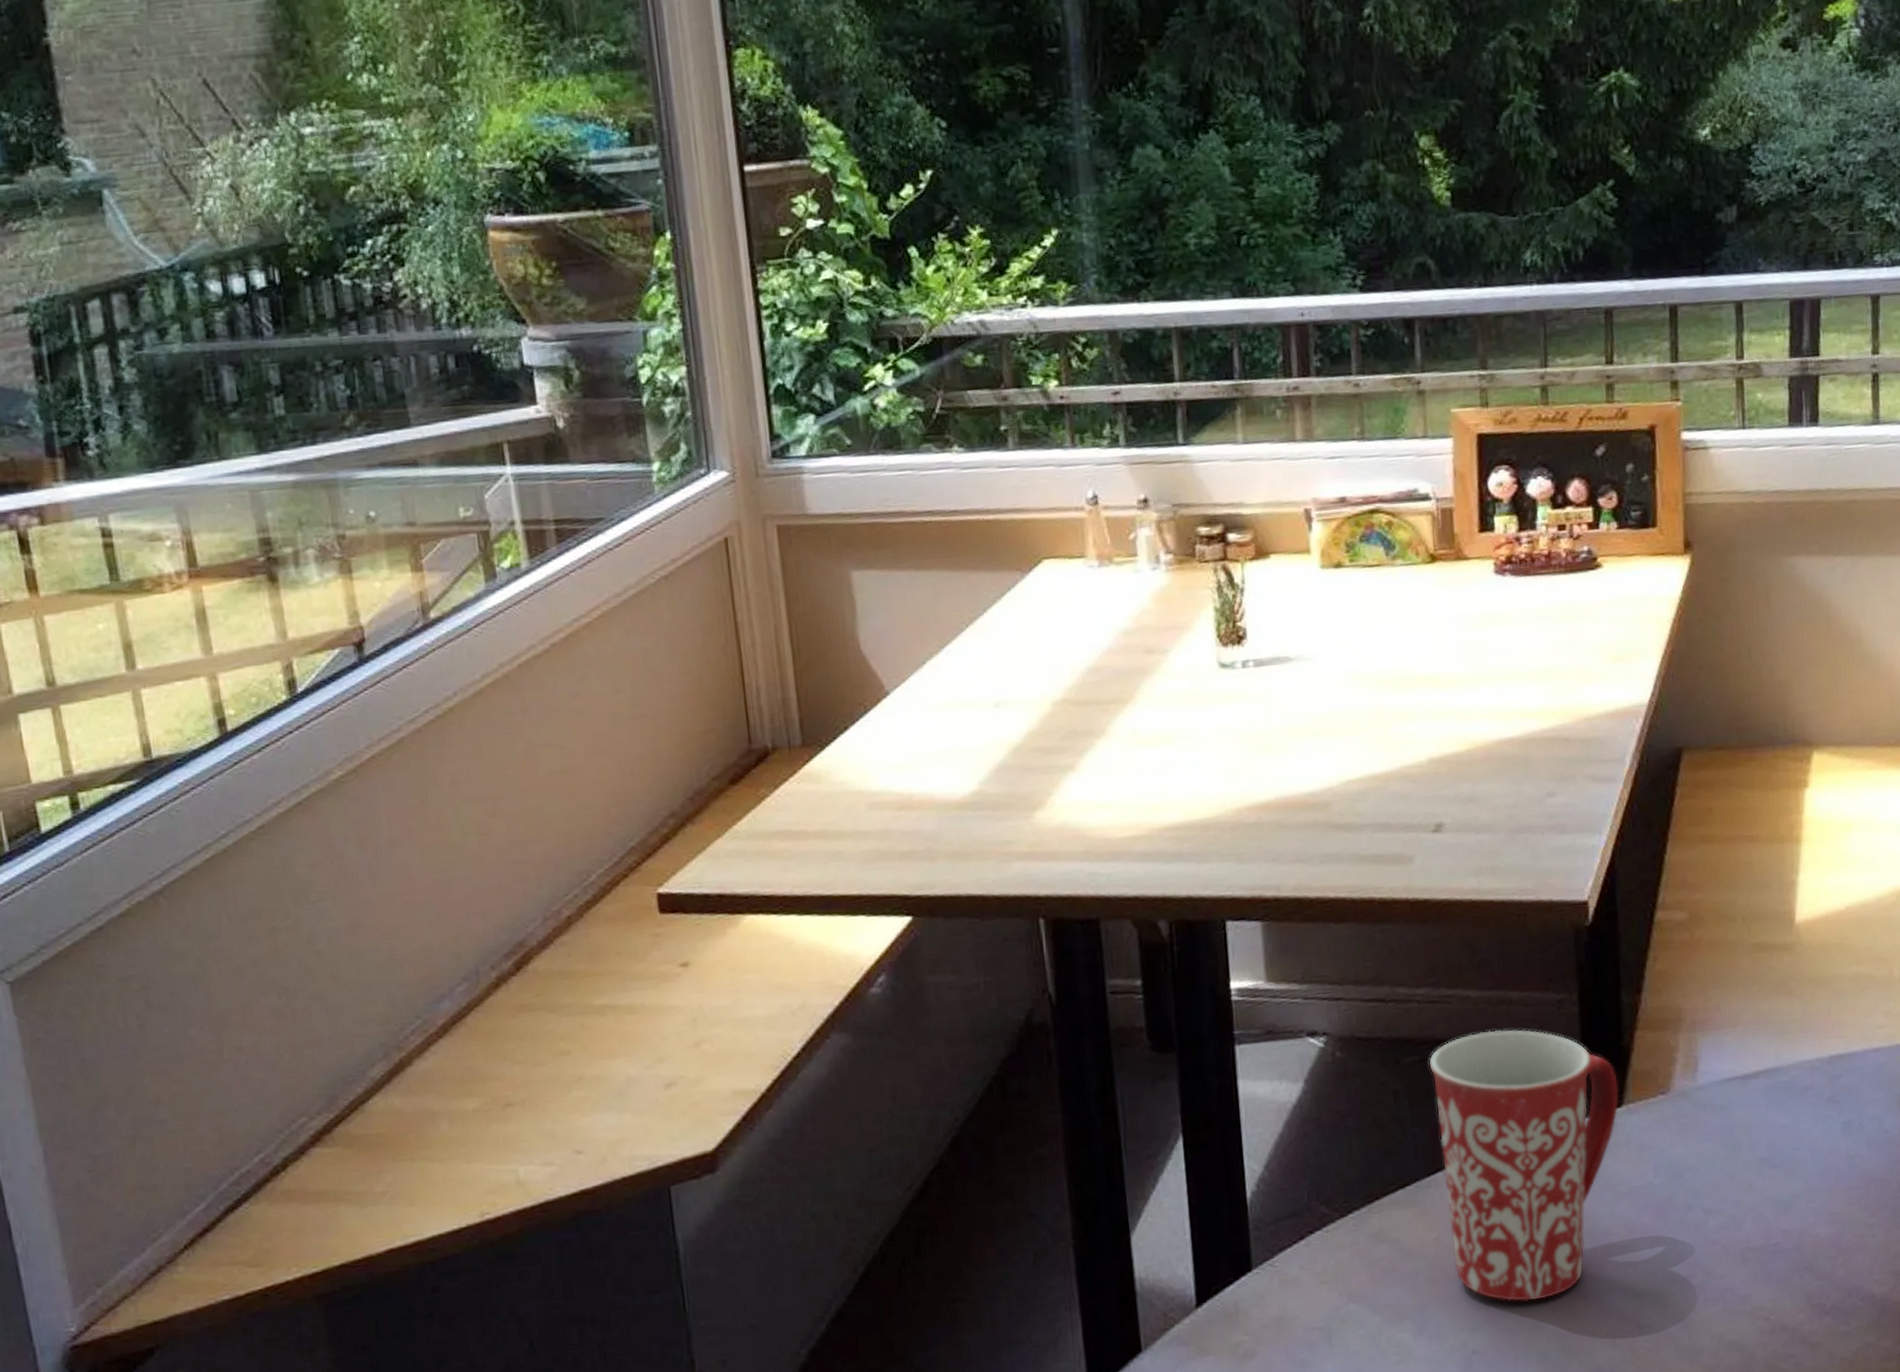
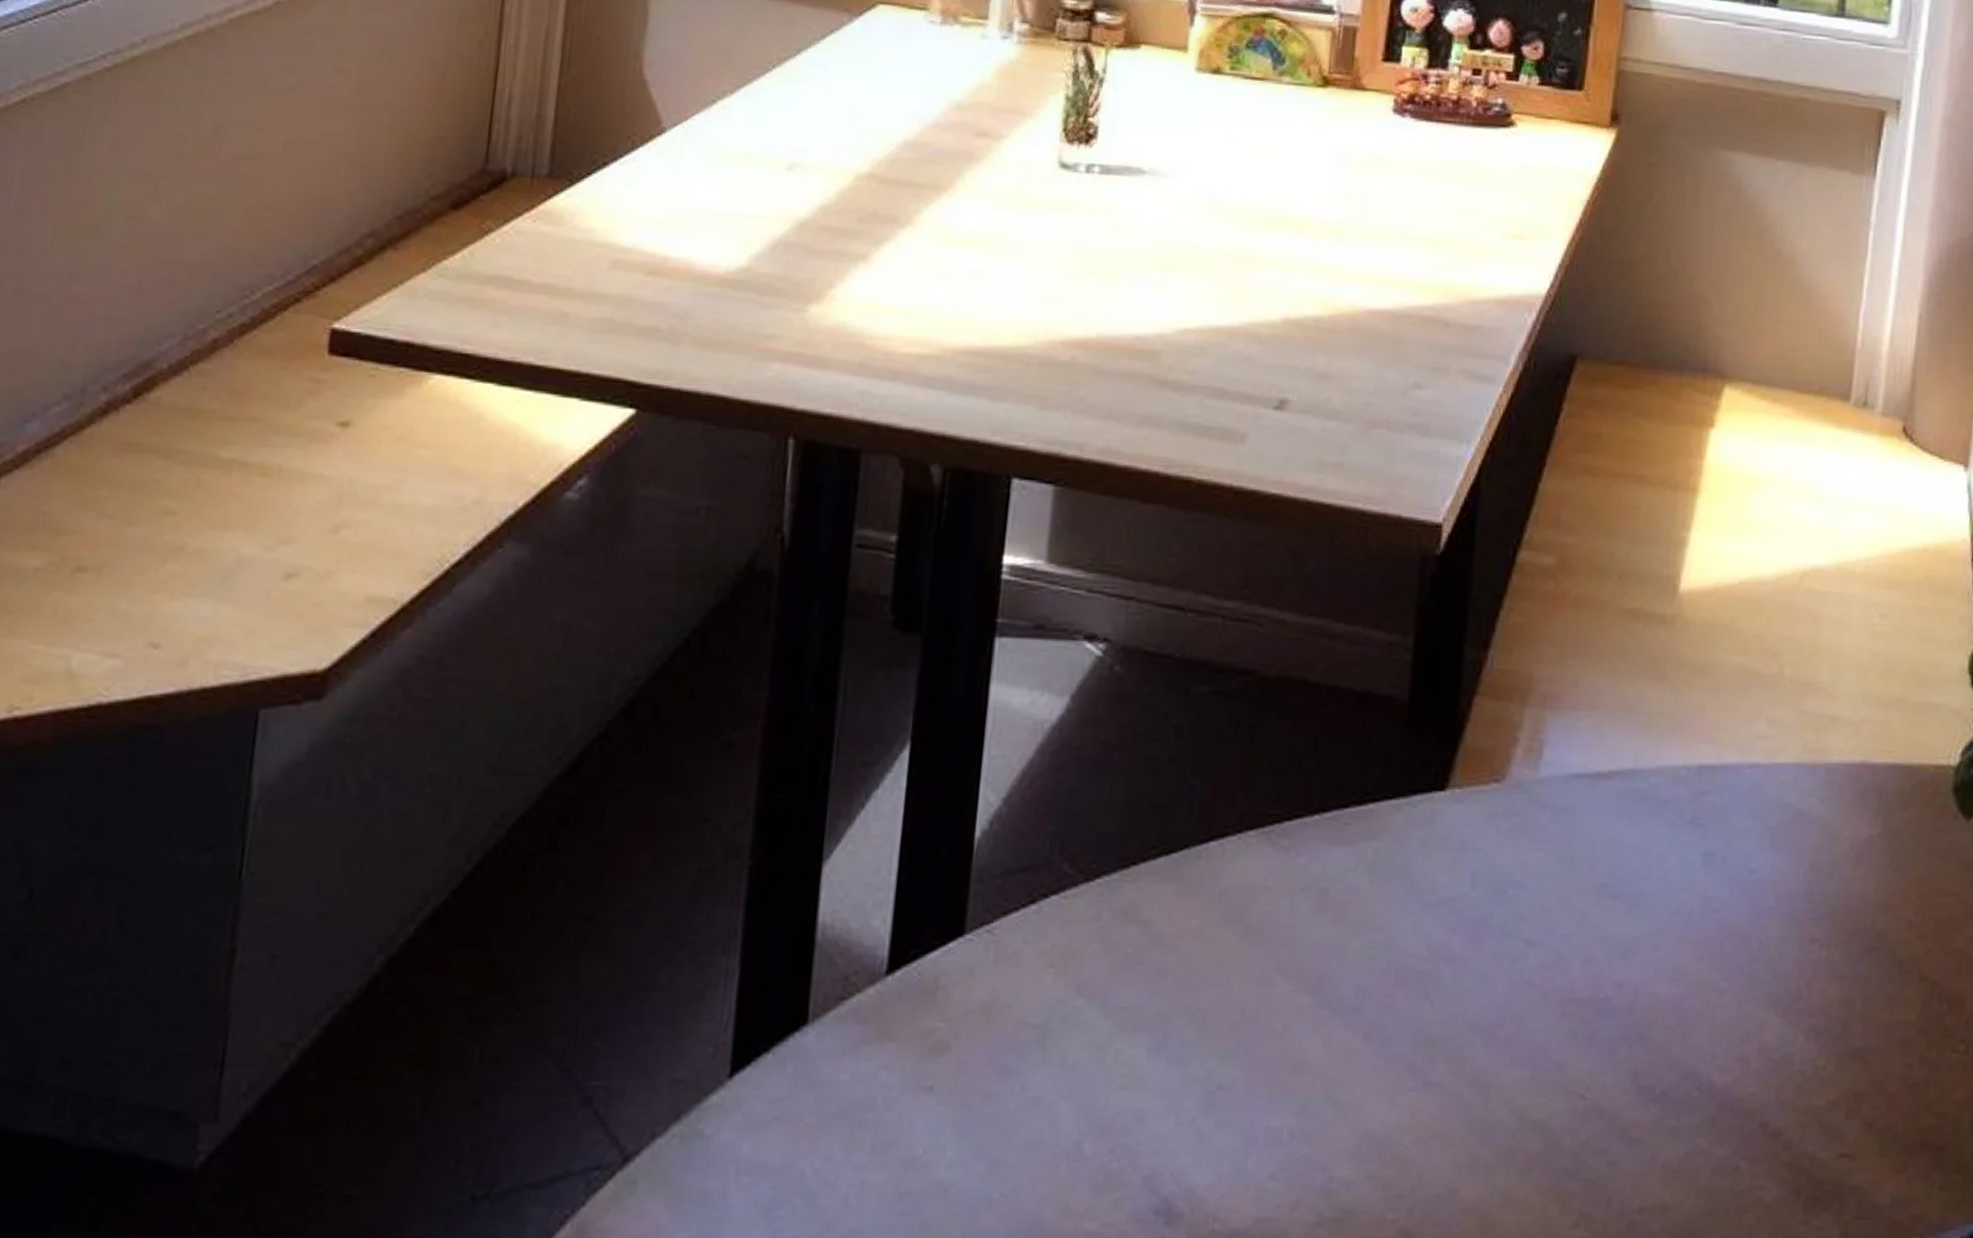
mug: present [1429,1029,1619,1302] -> none [1214,667,1445,1029]

